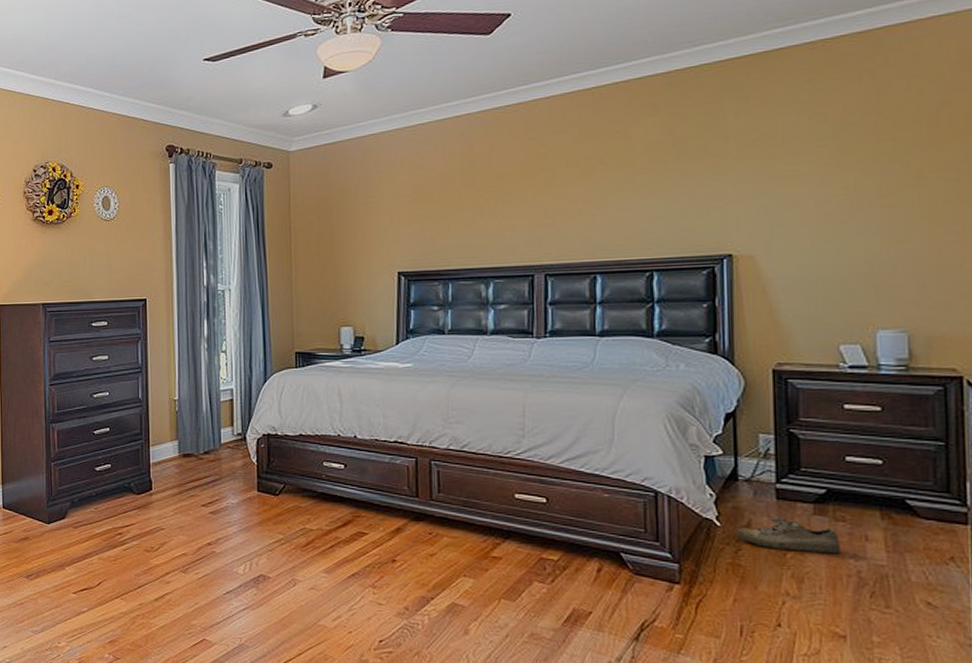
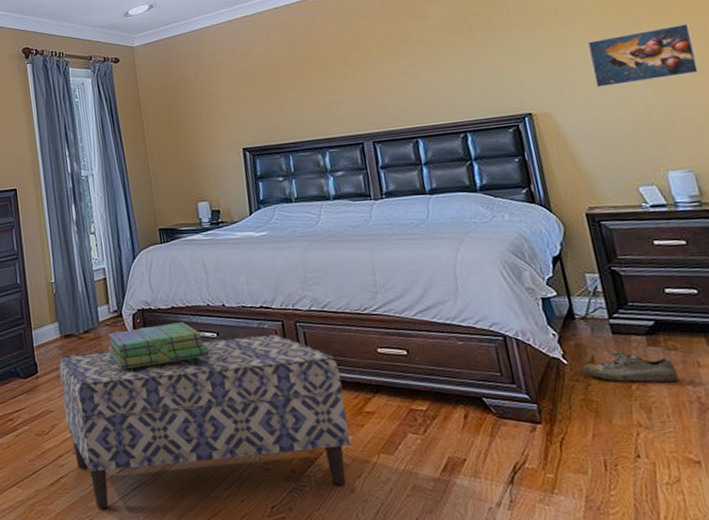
bench: none [174,470,472,628] -> present [59,334,351,509]
stack of books: none [226,451,334,494] -> present [107,322,210,370]
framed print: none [812,162,940,232] -> present [586,22,699,89]

